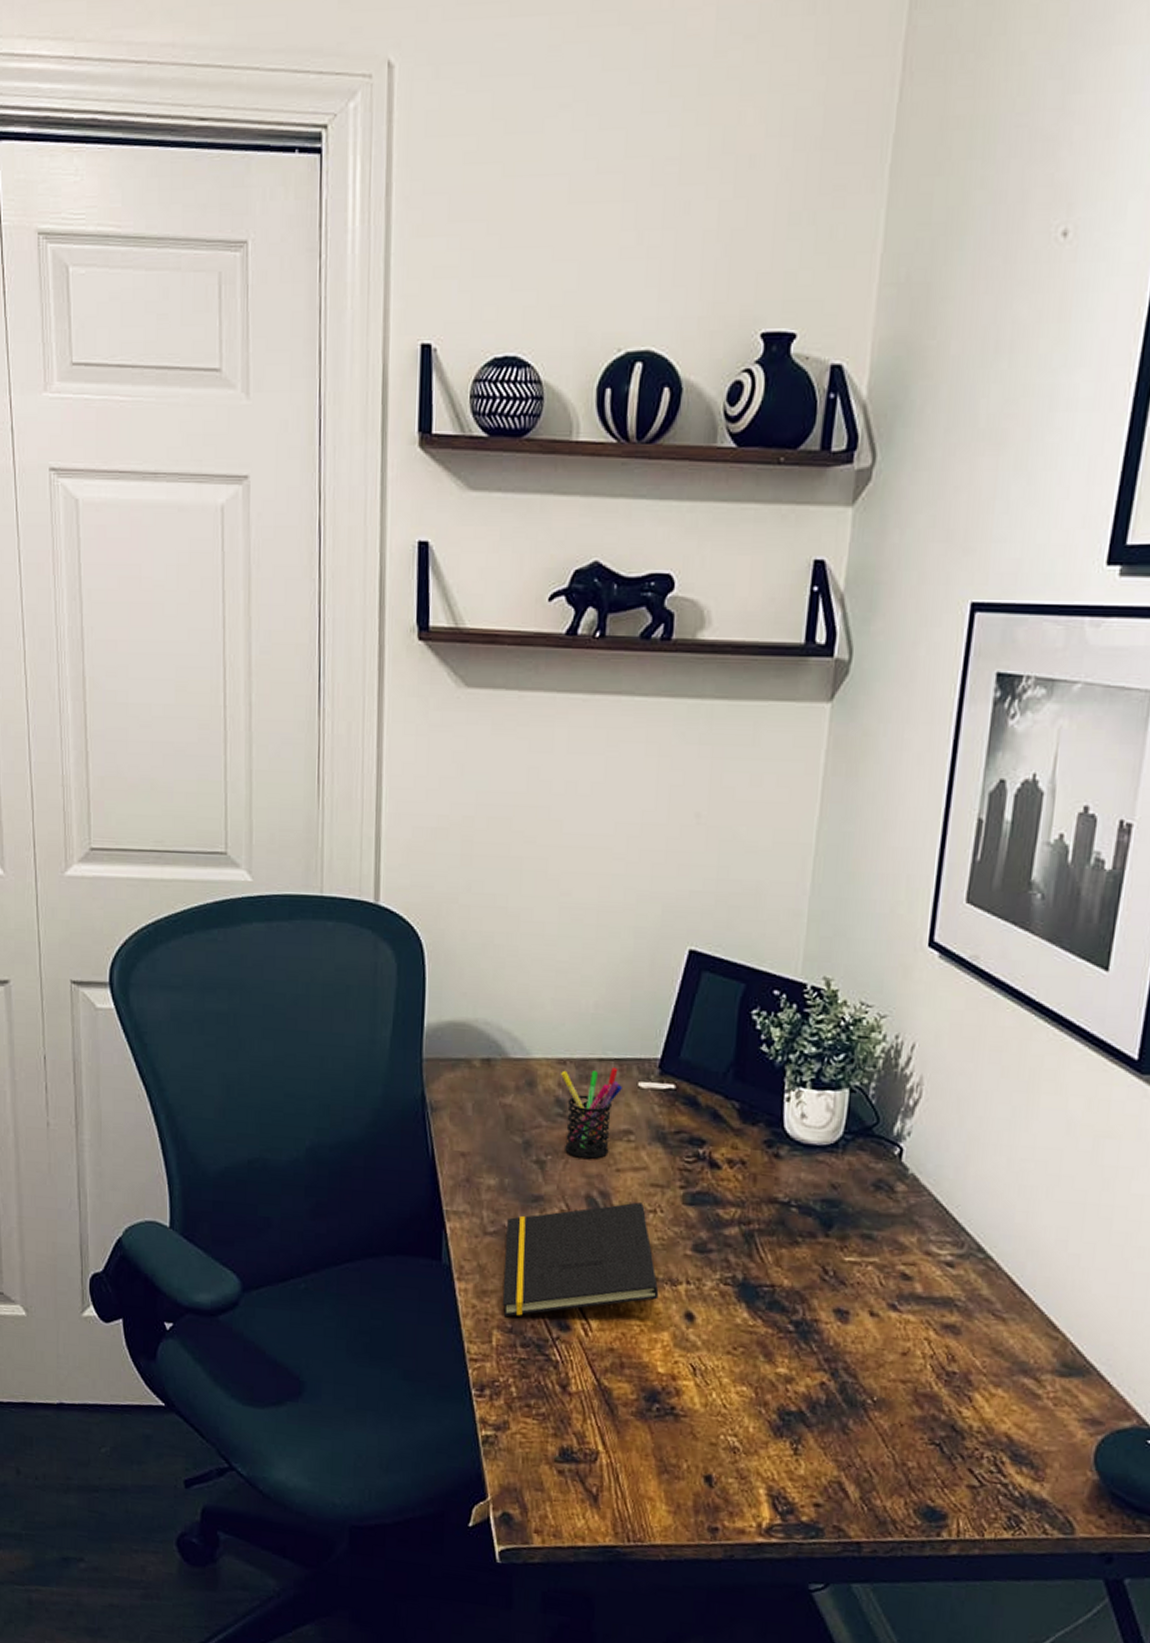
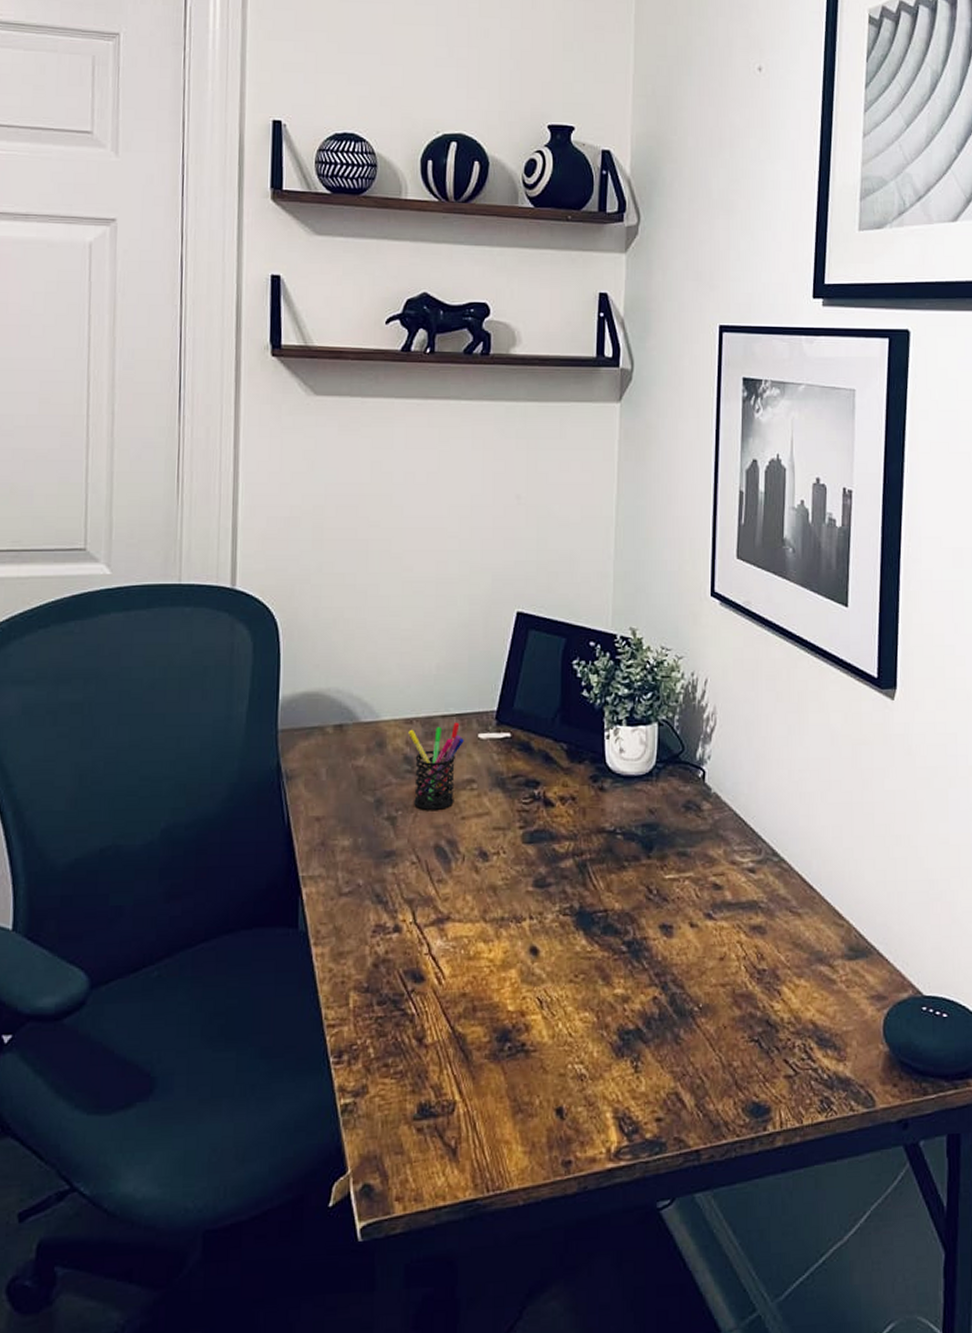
notepad: present [502,1202,659,1316] -> none [358,846,505,976]

